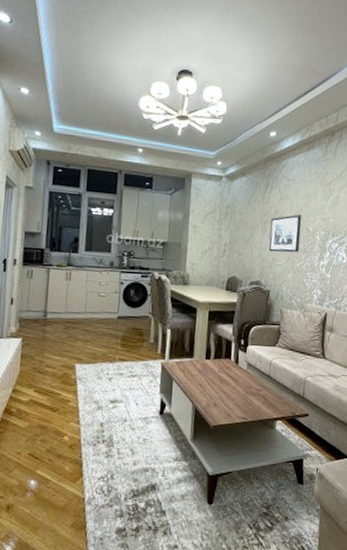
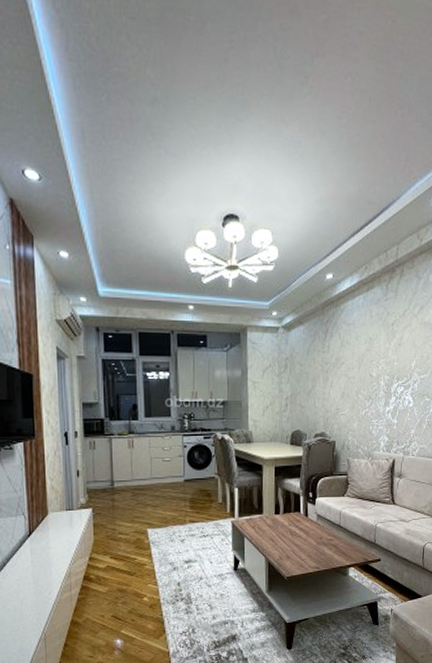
wall art: present [268,214,302,253] -> none [331,360,365,402]

